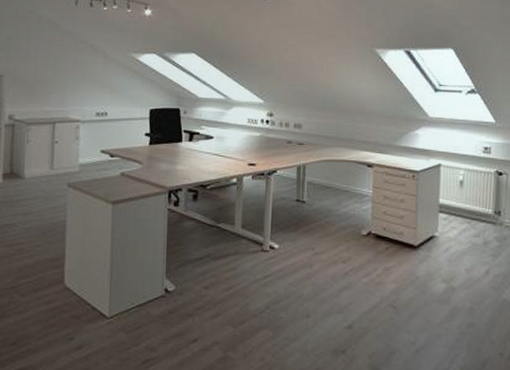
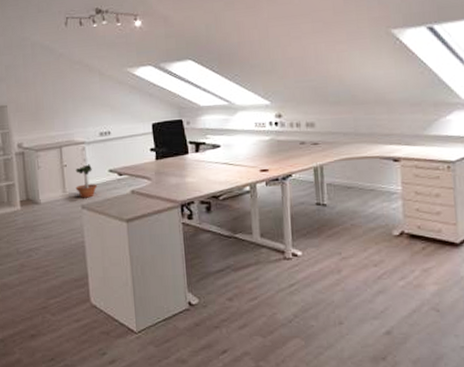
potted tree: none [64,141,88,177] -> present [75,163,98,198]

